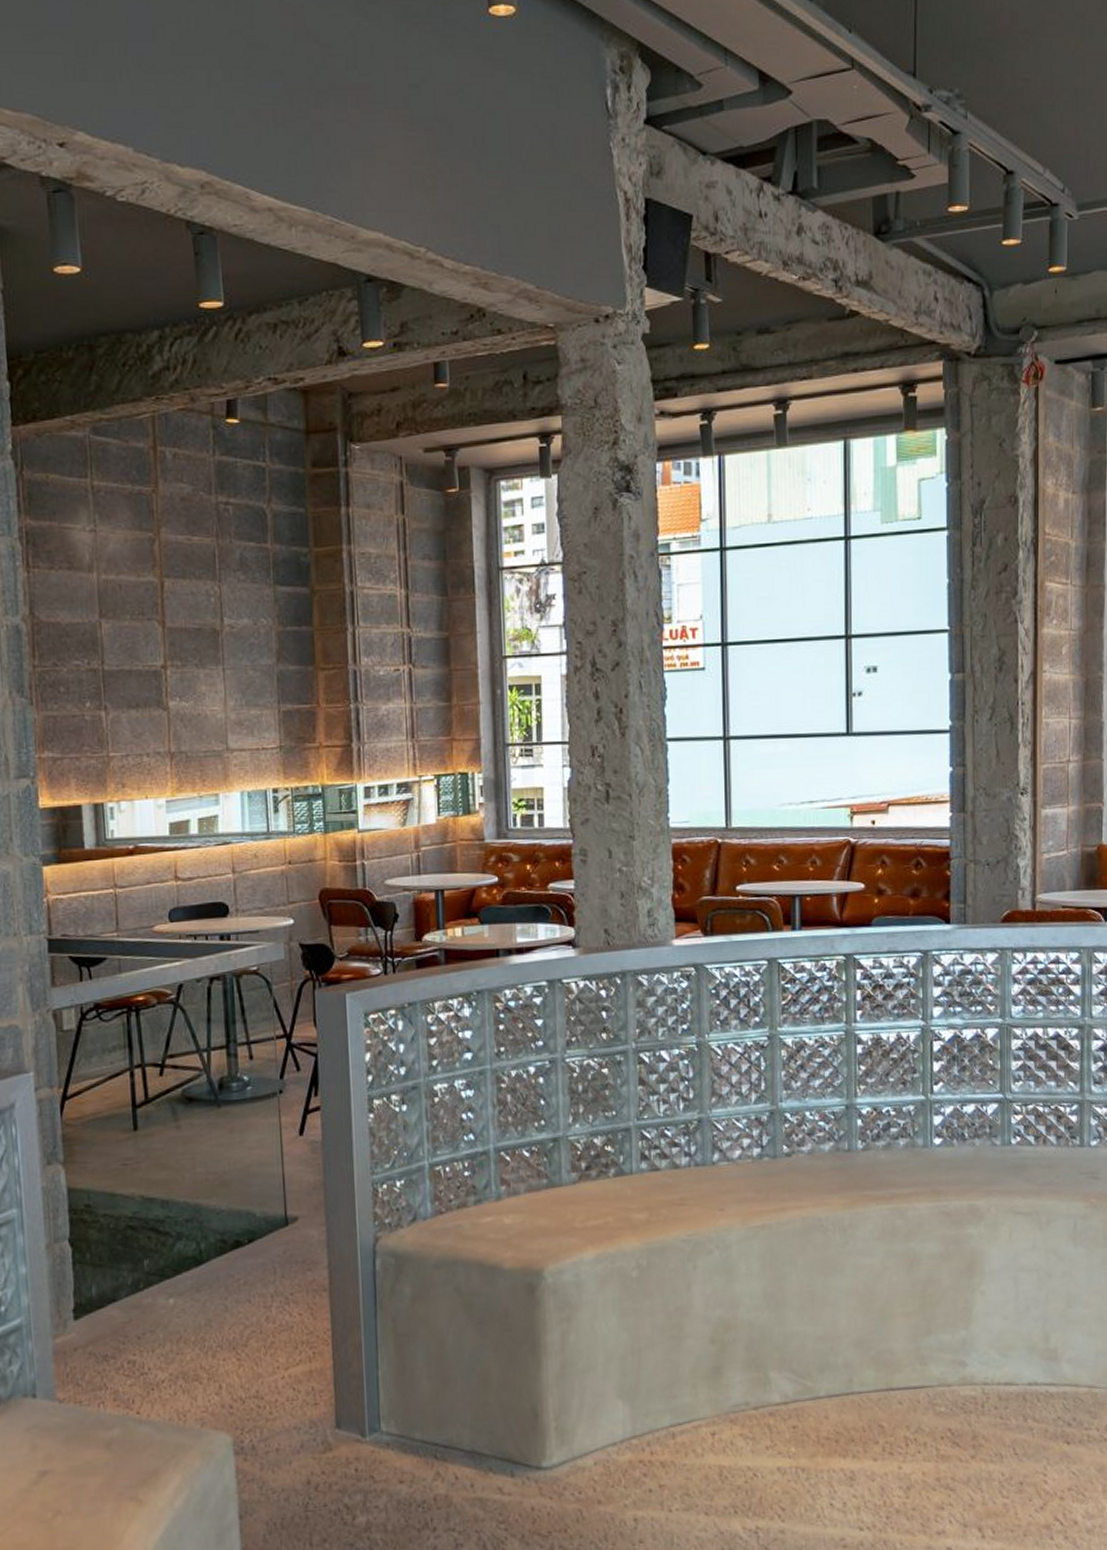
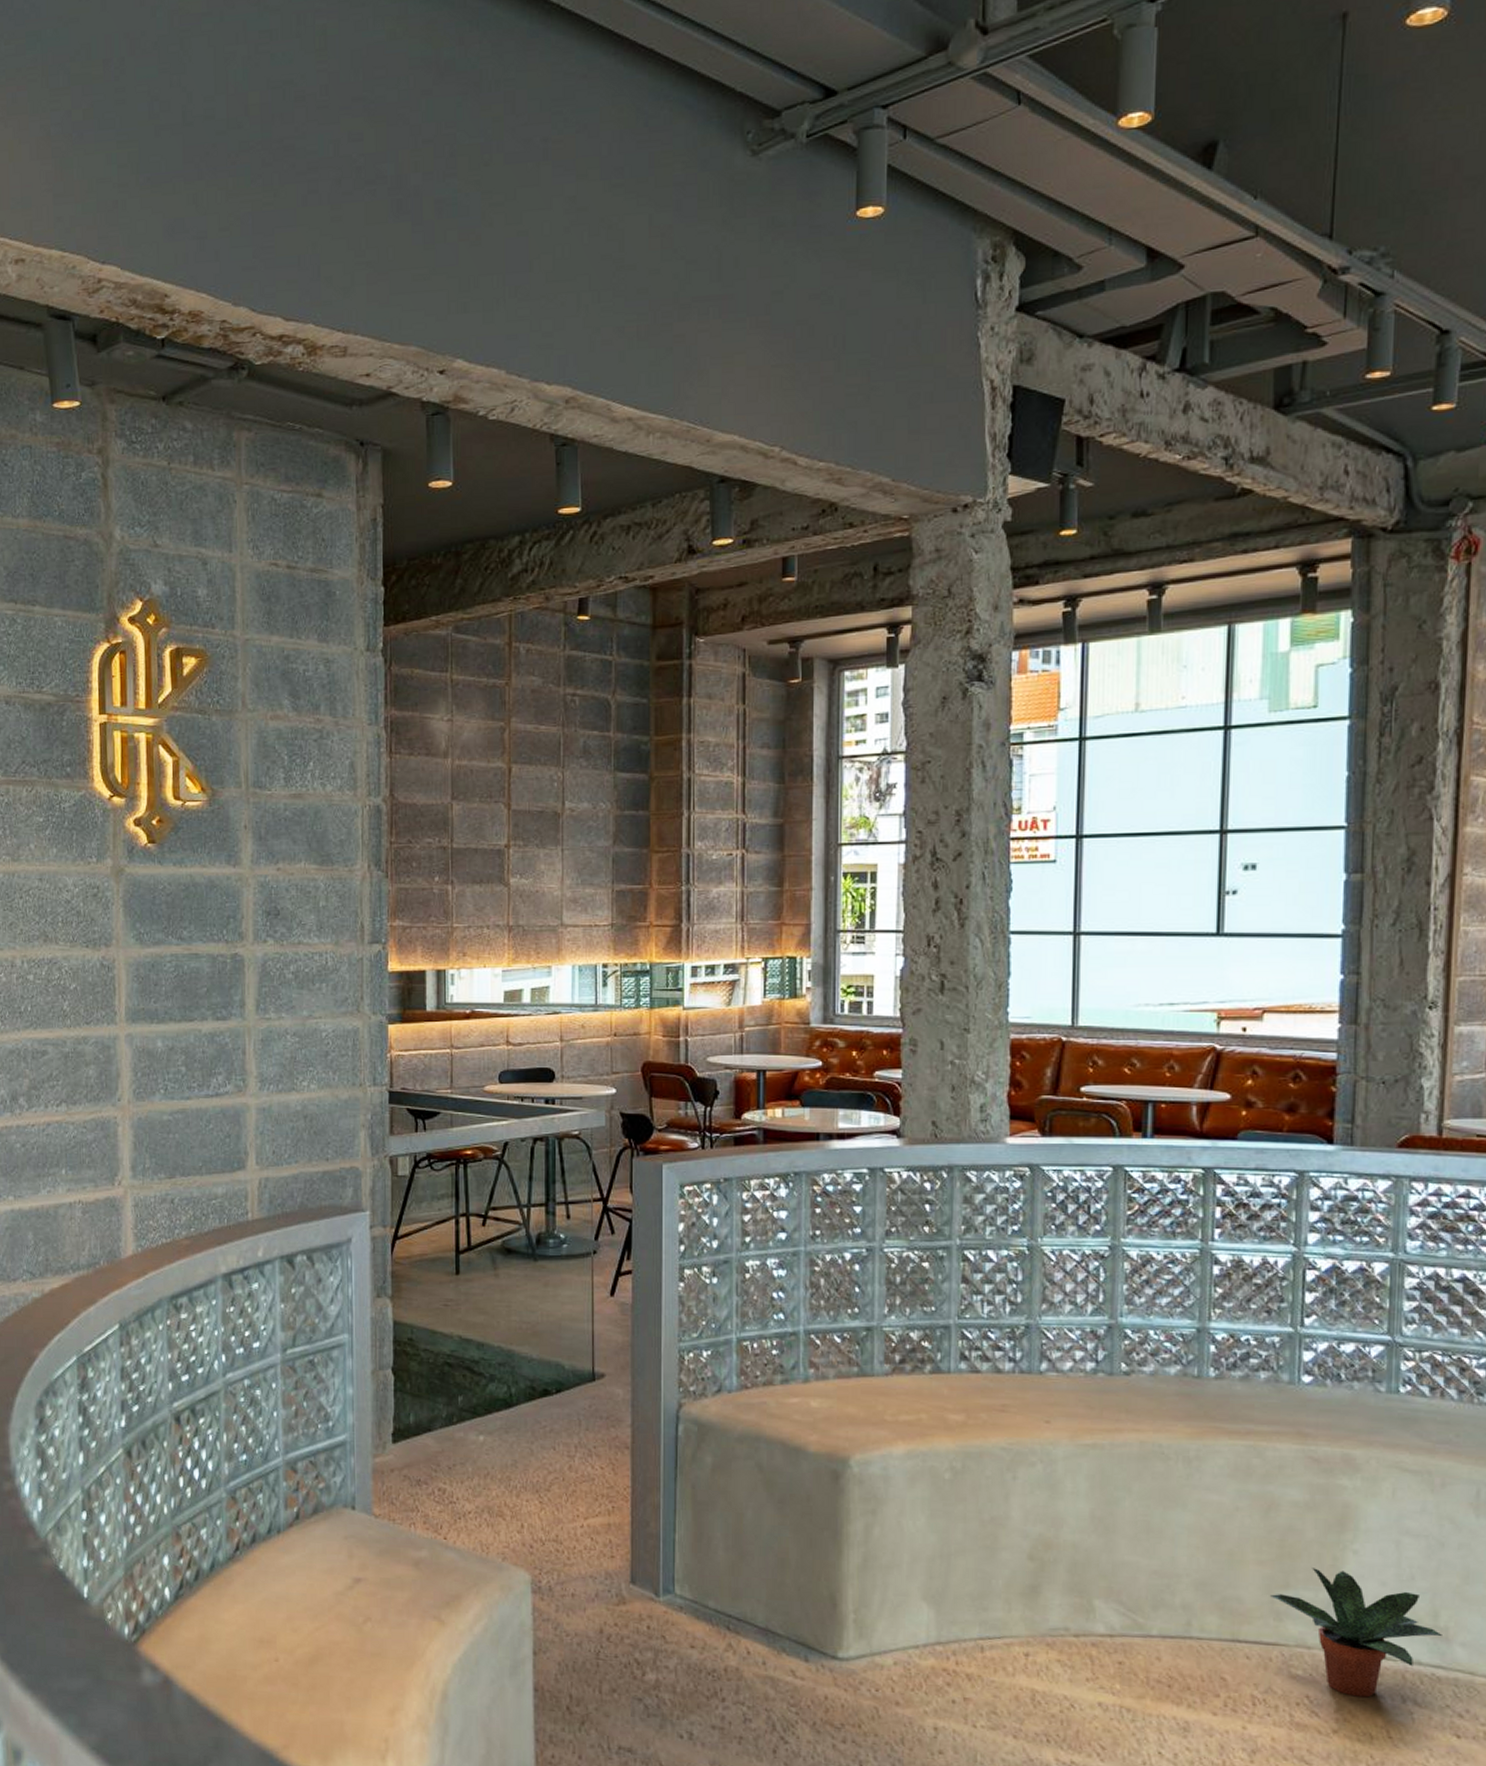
potted plant: none [915,1311,1053,1423] -> present [1269,1568,1442,1698]

